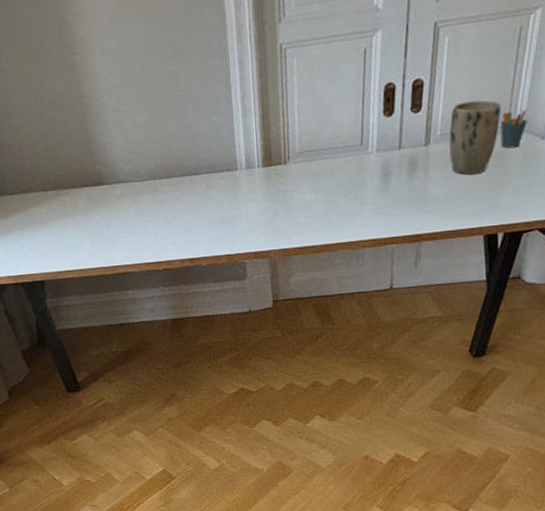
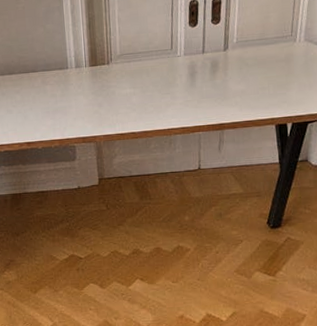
plant pot: present [449,100,502,176] -> none [244,15,286,76]
pen holder: present [500,109,527,149] -> none [285,23,307,54]

